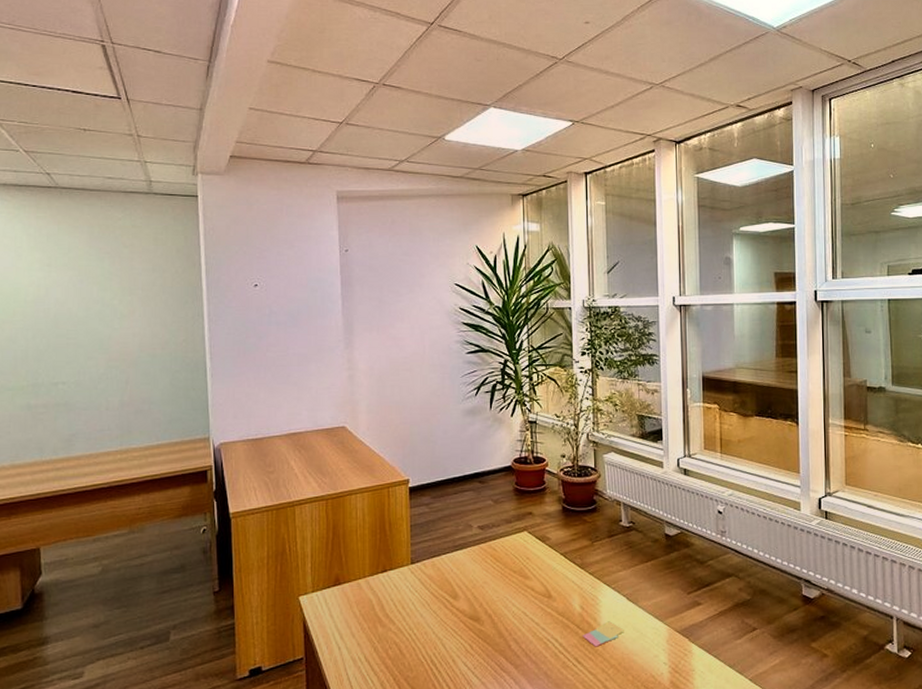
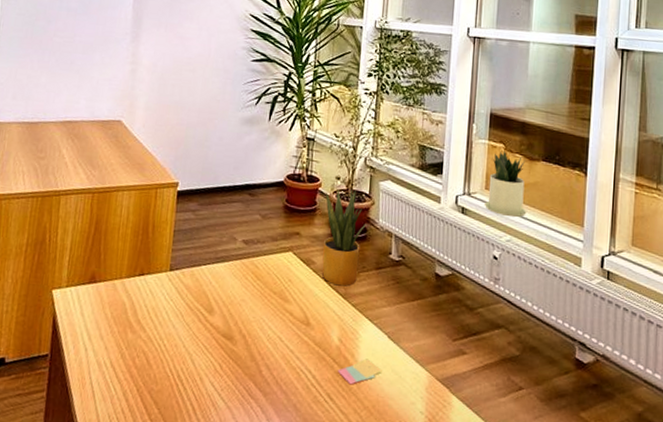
planter: none [553,465,596,557] -> present [322,189,367,287]
planter: none [705,411,745,473] -> present [485,151,527,218]

